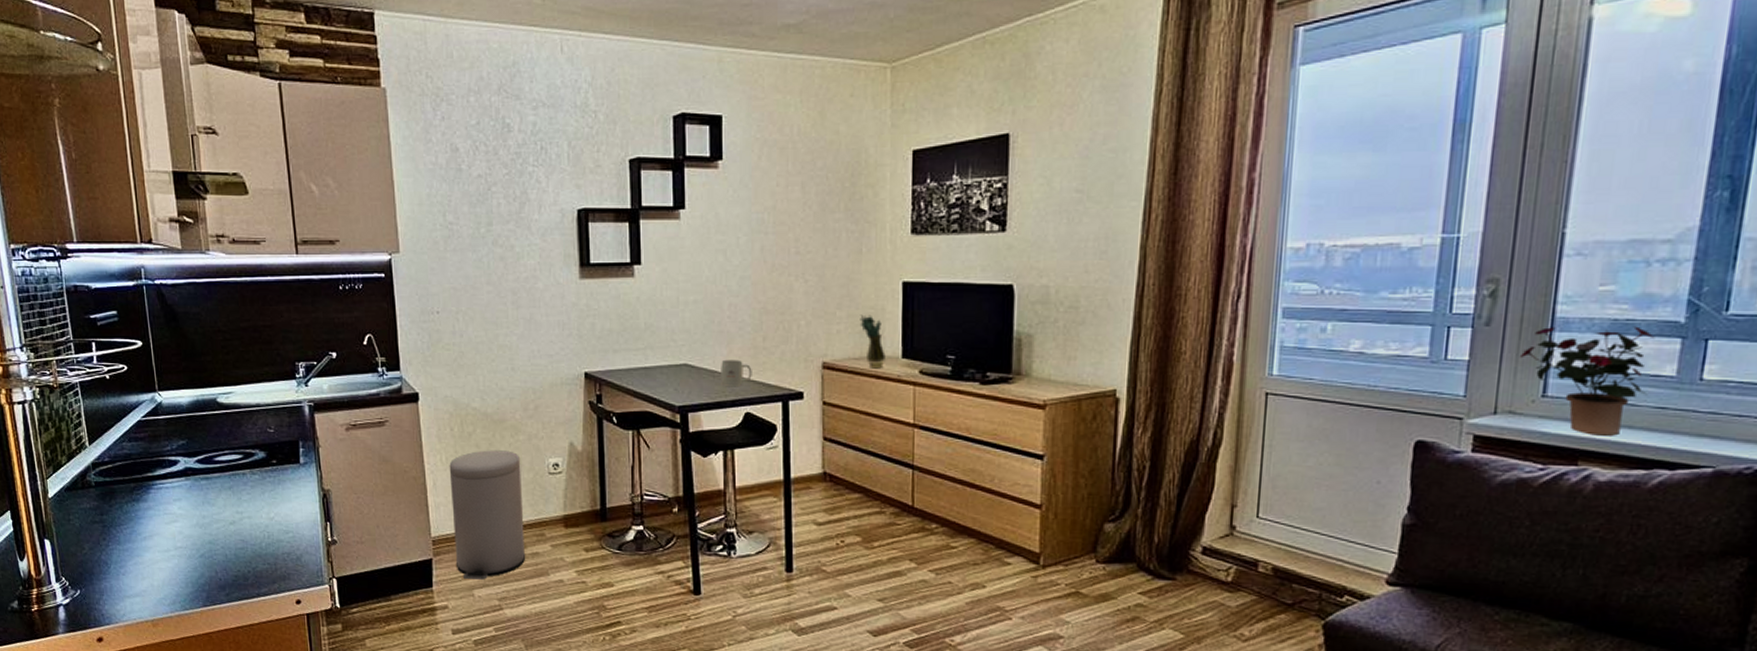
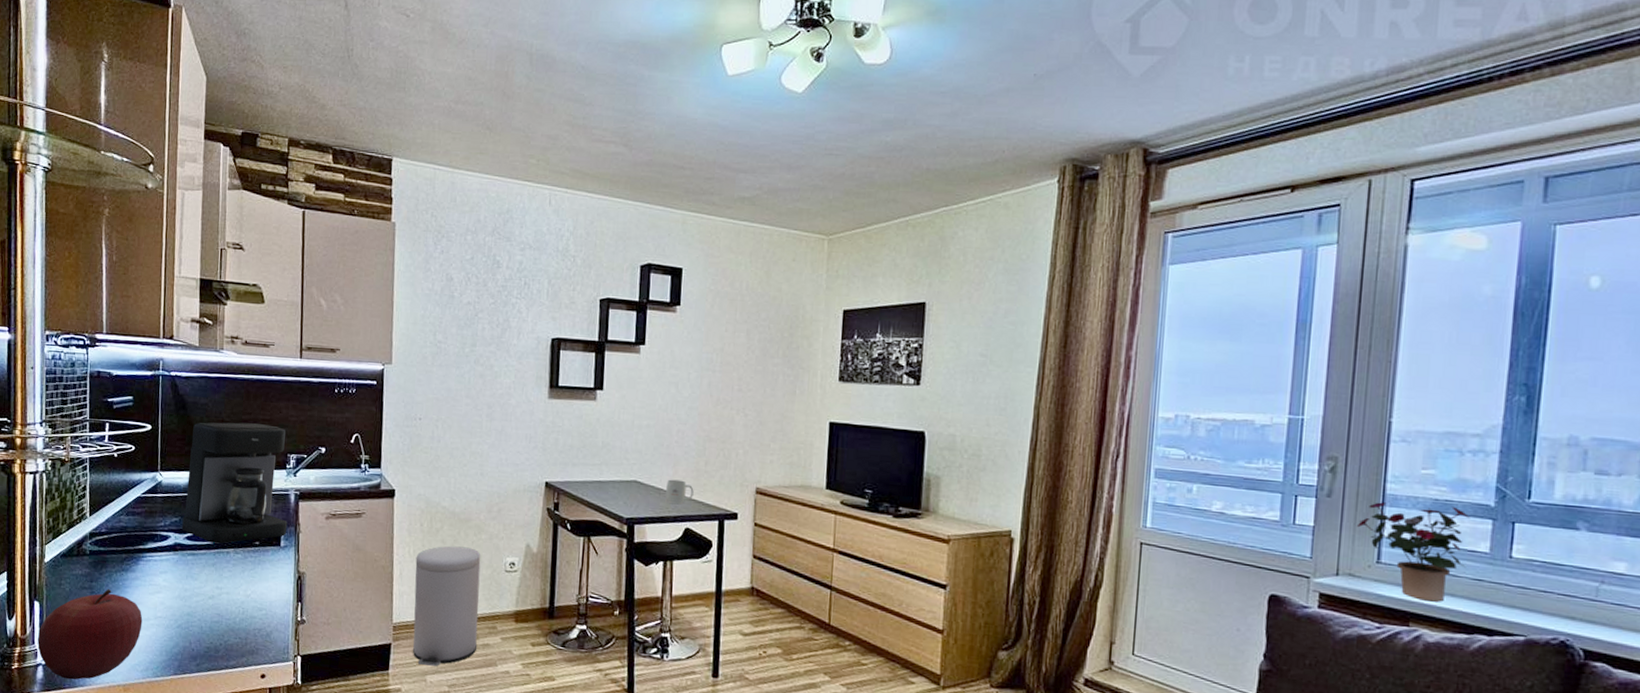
fruit: none [54,520,163,619] -> present [37,588,143,680]
coffee maker: none [188,331,305,465] -> present [182,422,288,544]
vase: present [860,314,886,369] -> none [790,448,812,497]

